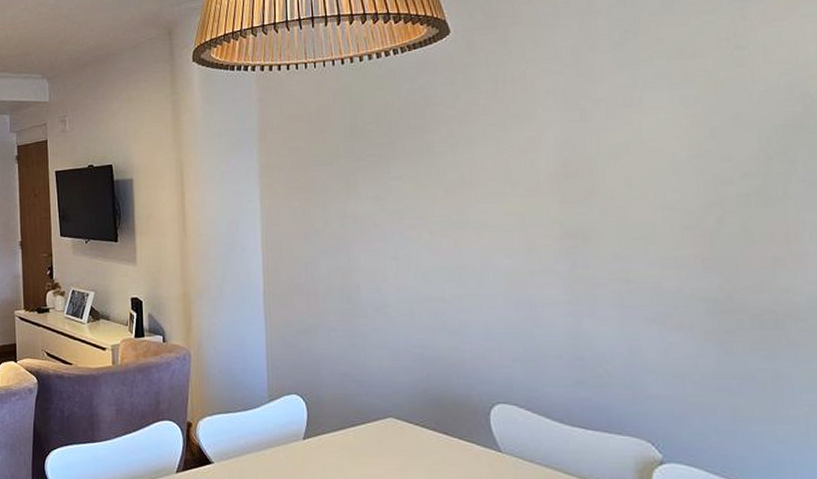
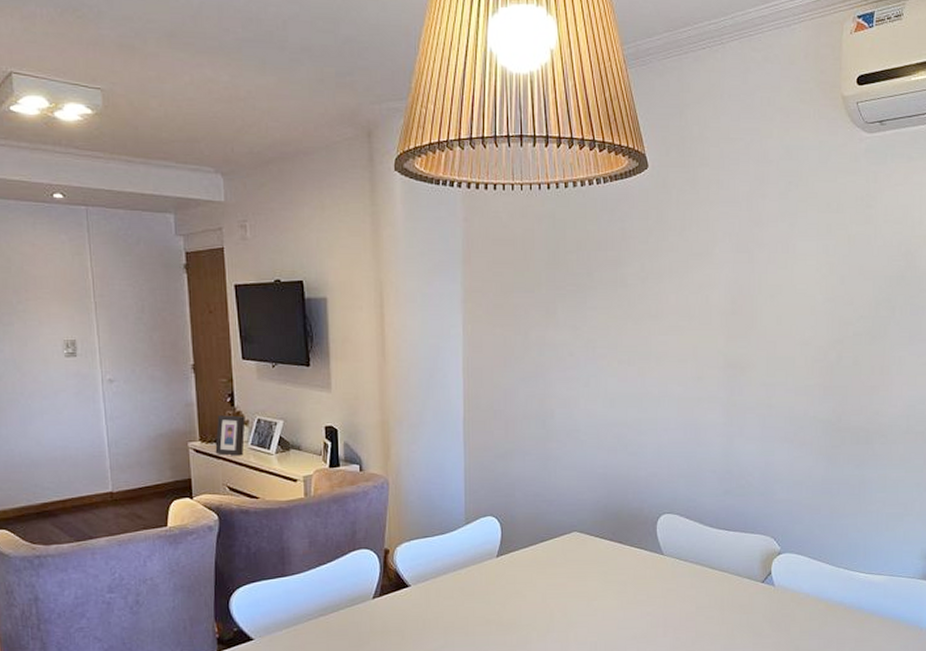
picture frame: none [36,287,62,324] -> present [215,415,246,456]

